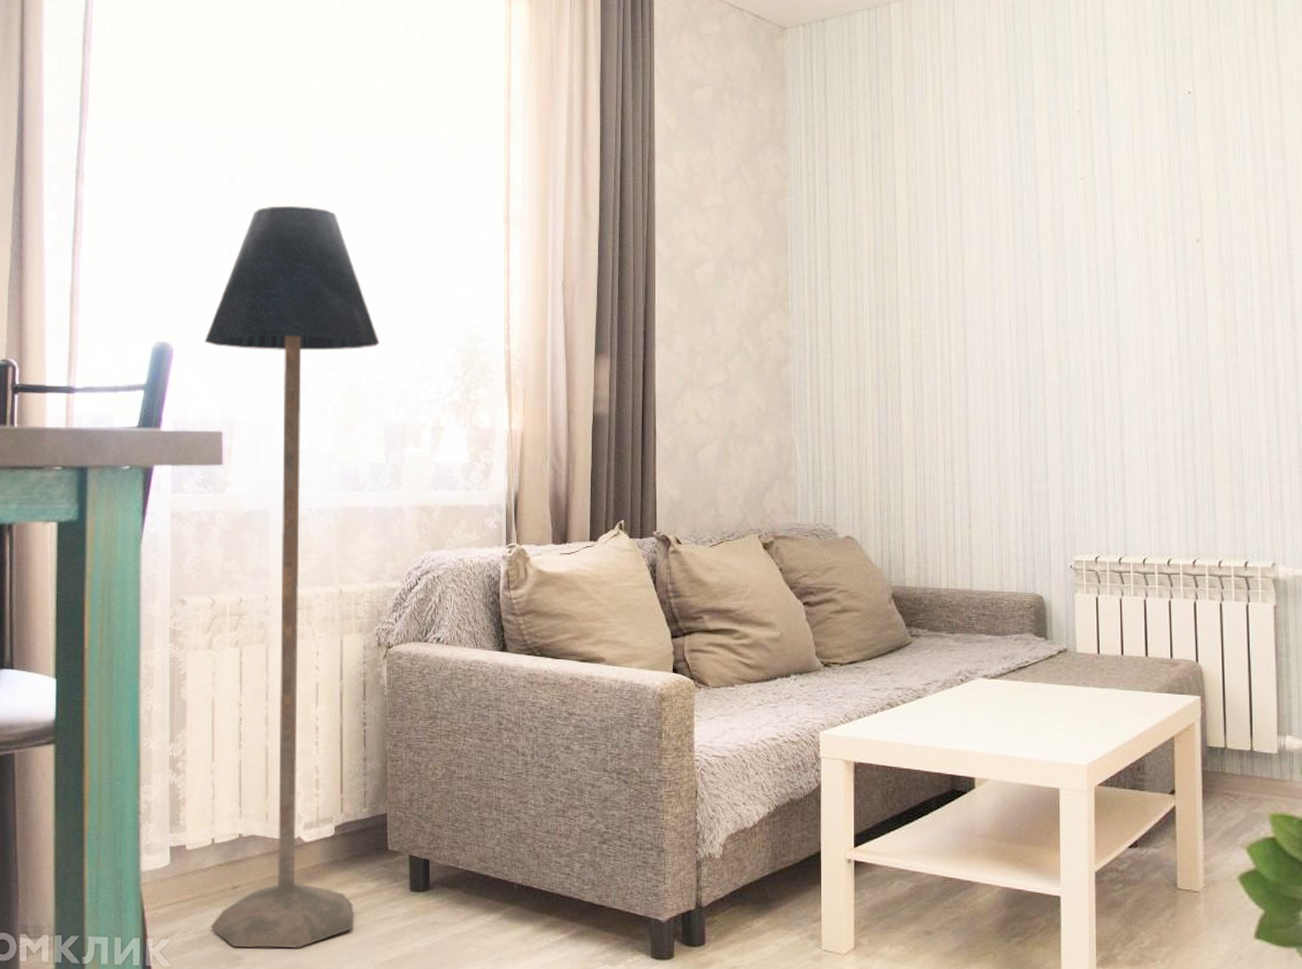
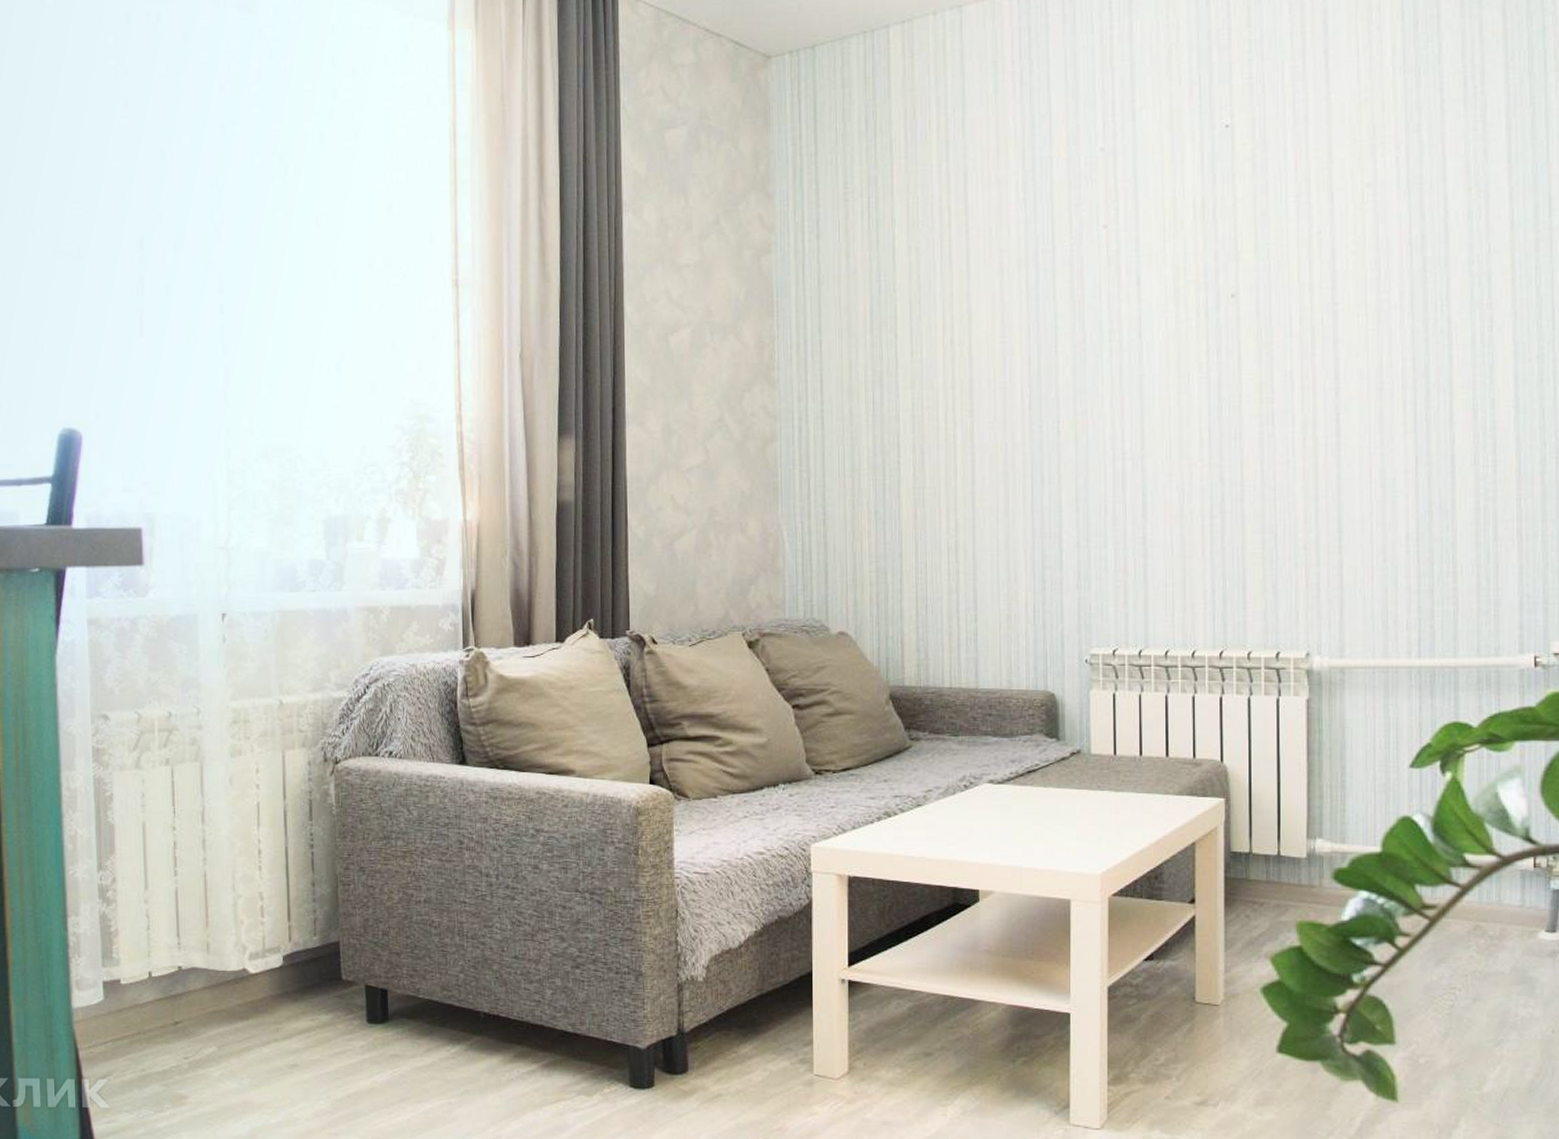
floor lamp: present [204,205,379,949] -> none [117,270,315,1087]

